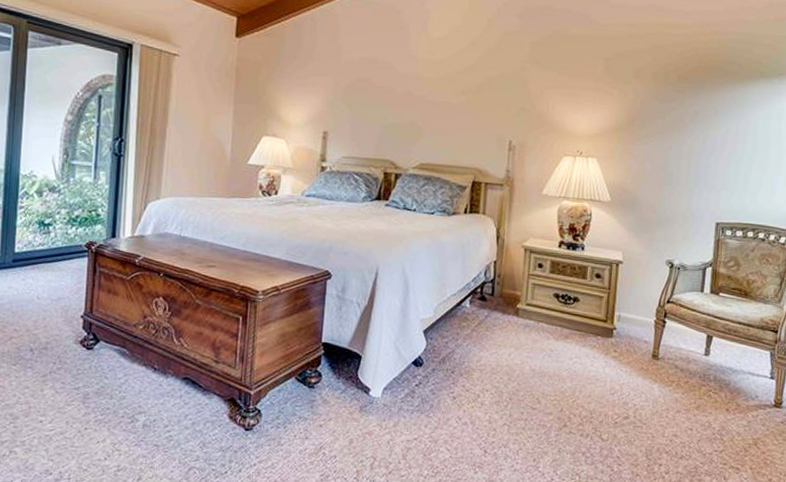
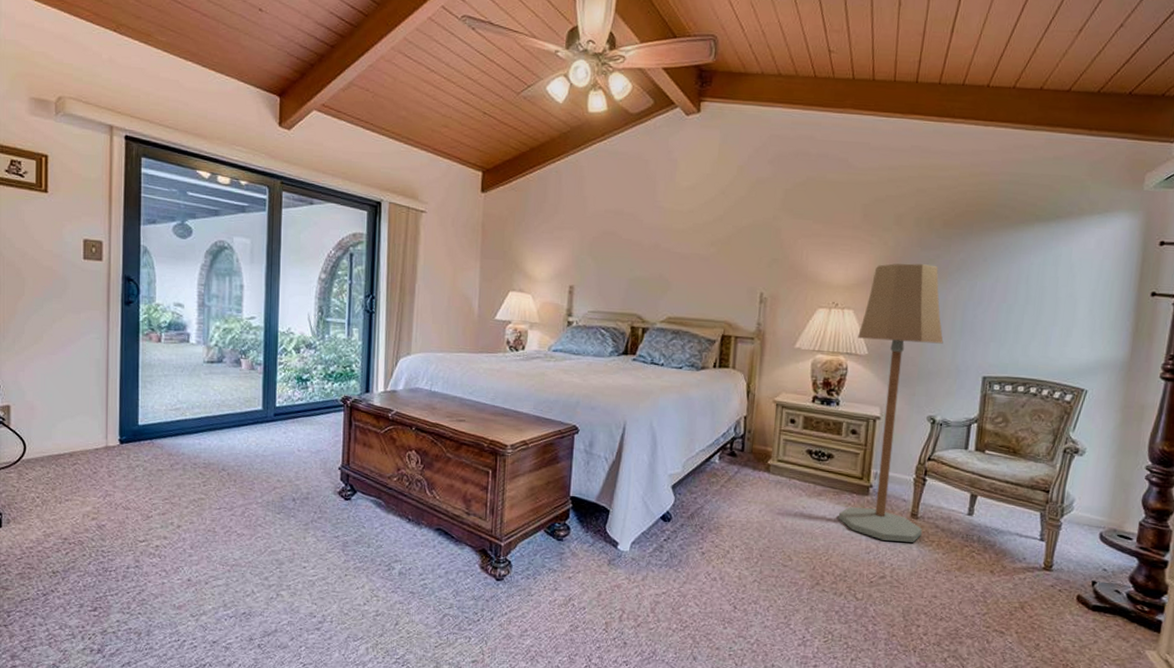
floor lamp: none [585,114,680,383] -> present [839,263,944,543]

